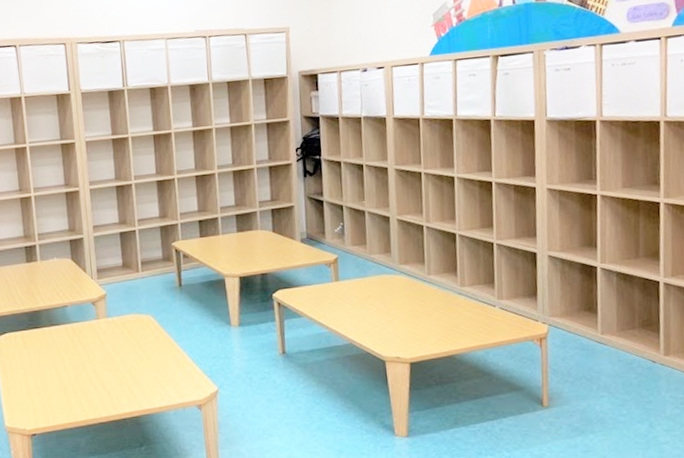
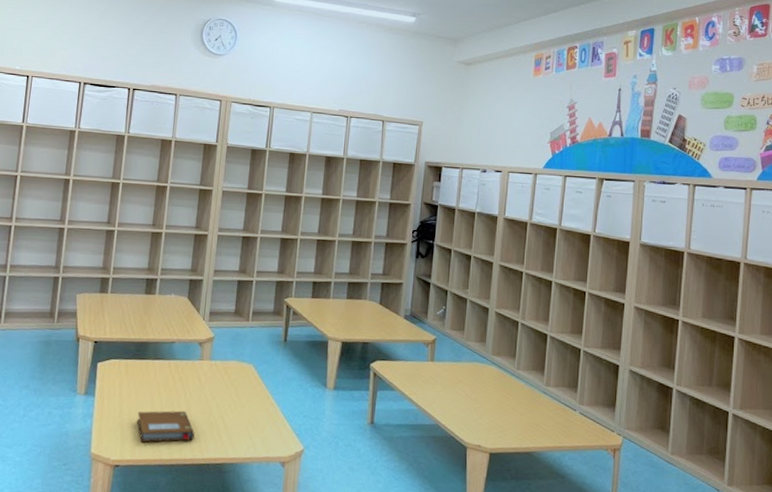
notebook: none [43,371,105,409] -> present [136,410,195,443]

